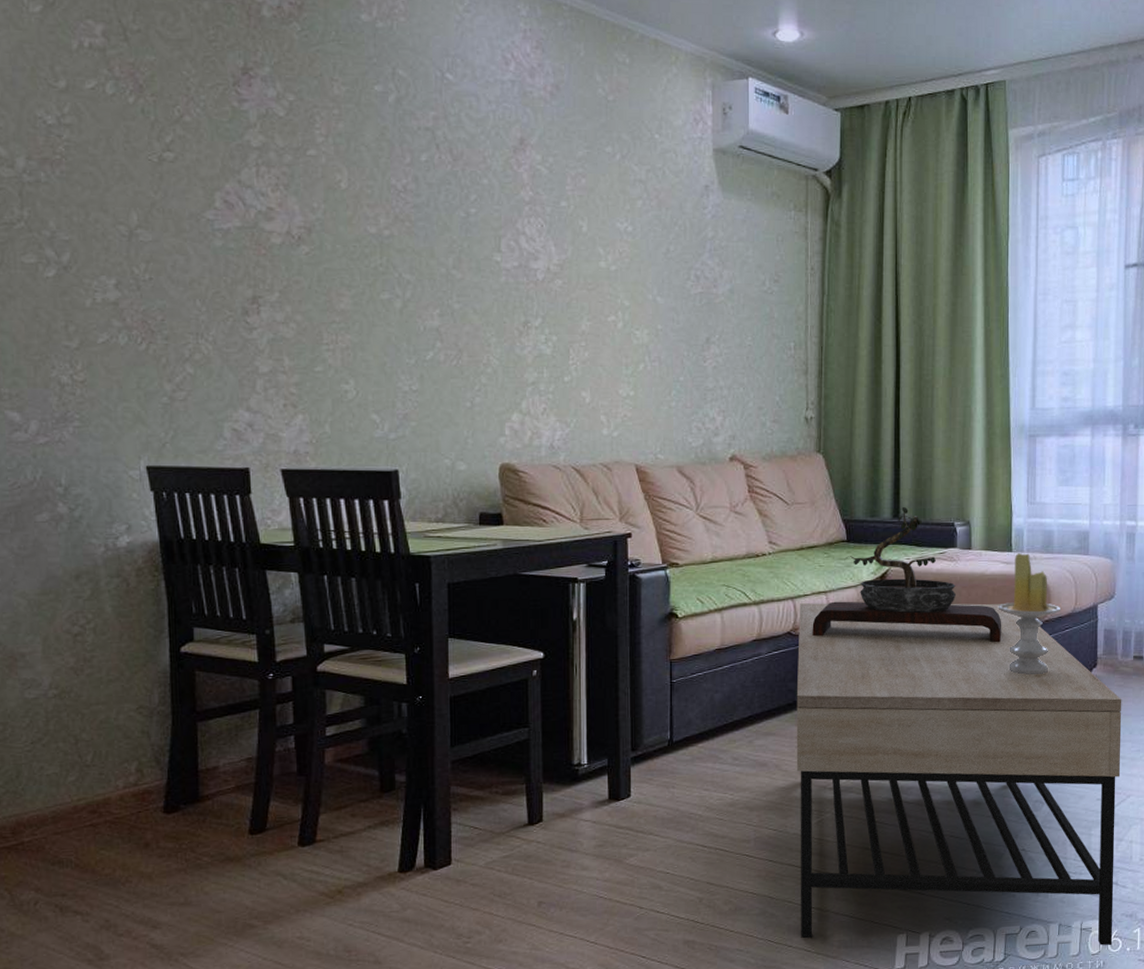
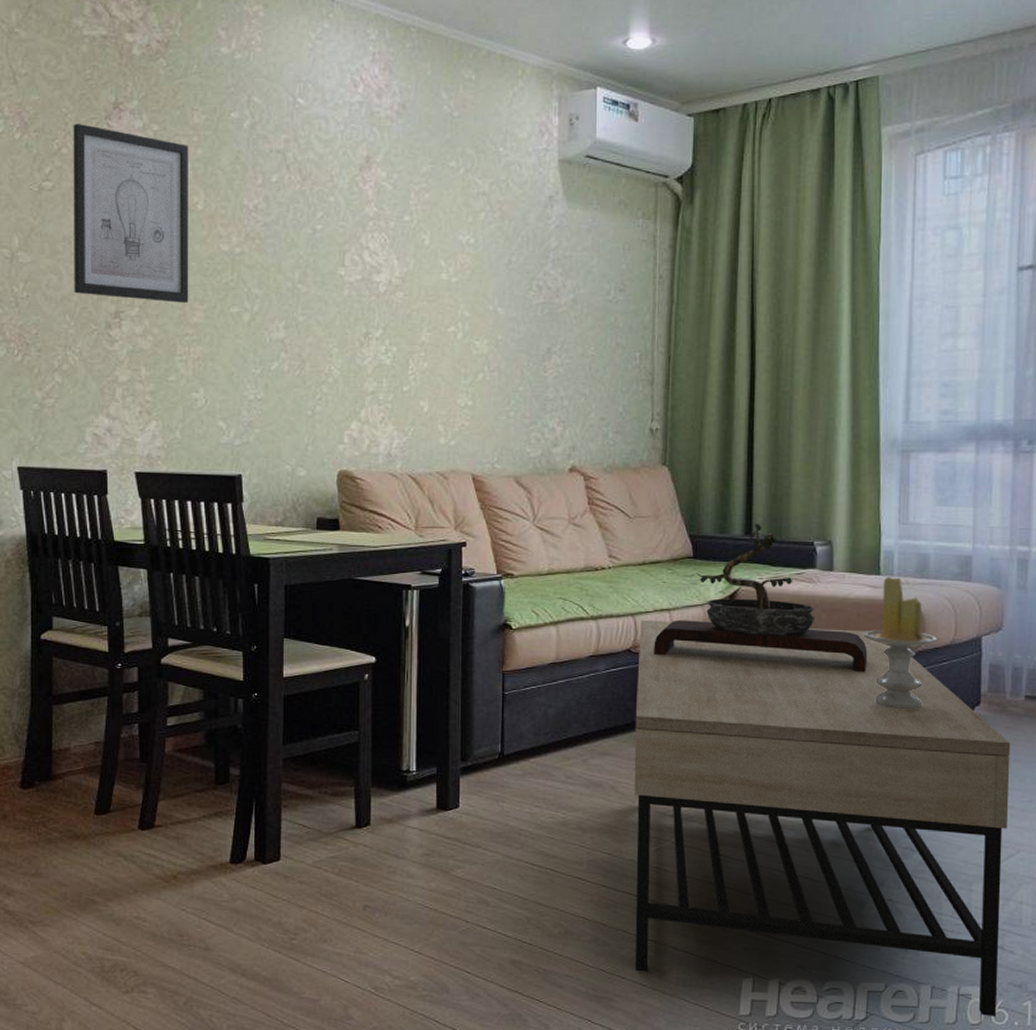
wall art: none [196,88,335,288] -> present [73,123,189,303]

